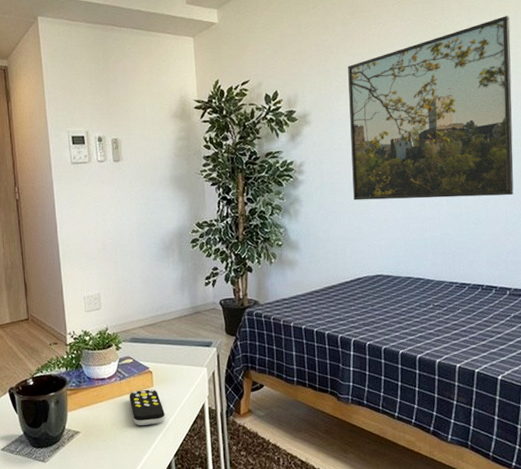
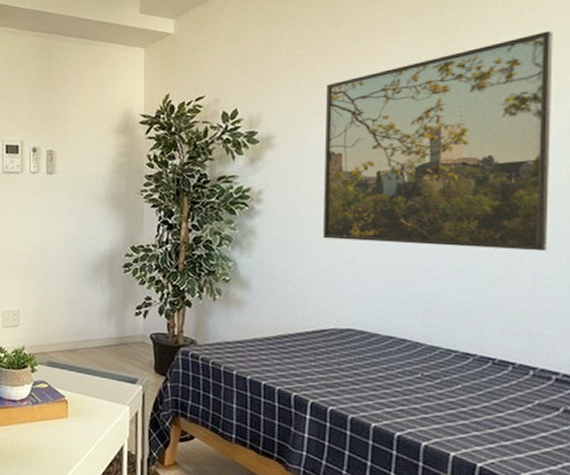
remote control: present [129,389,165,426] -> none [40,418,78,460]

